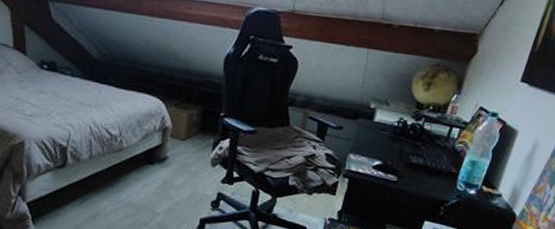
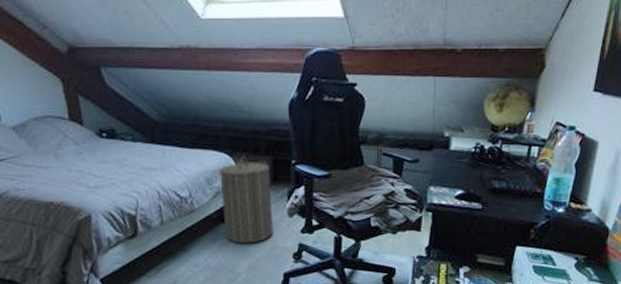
laundry hamper: none [149,103,199,187] -> present [219,156,273,244]

